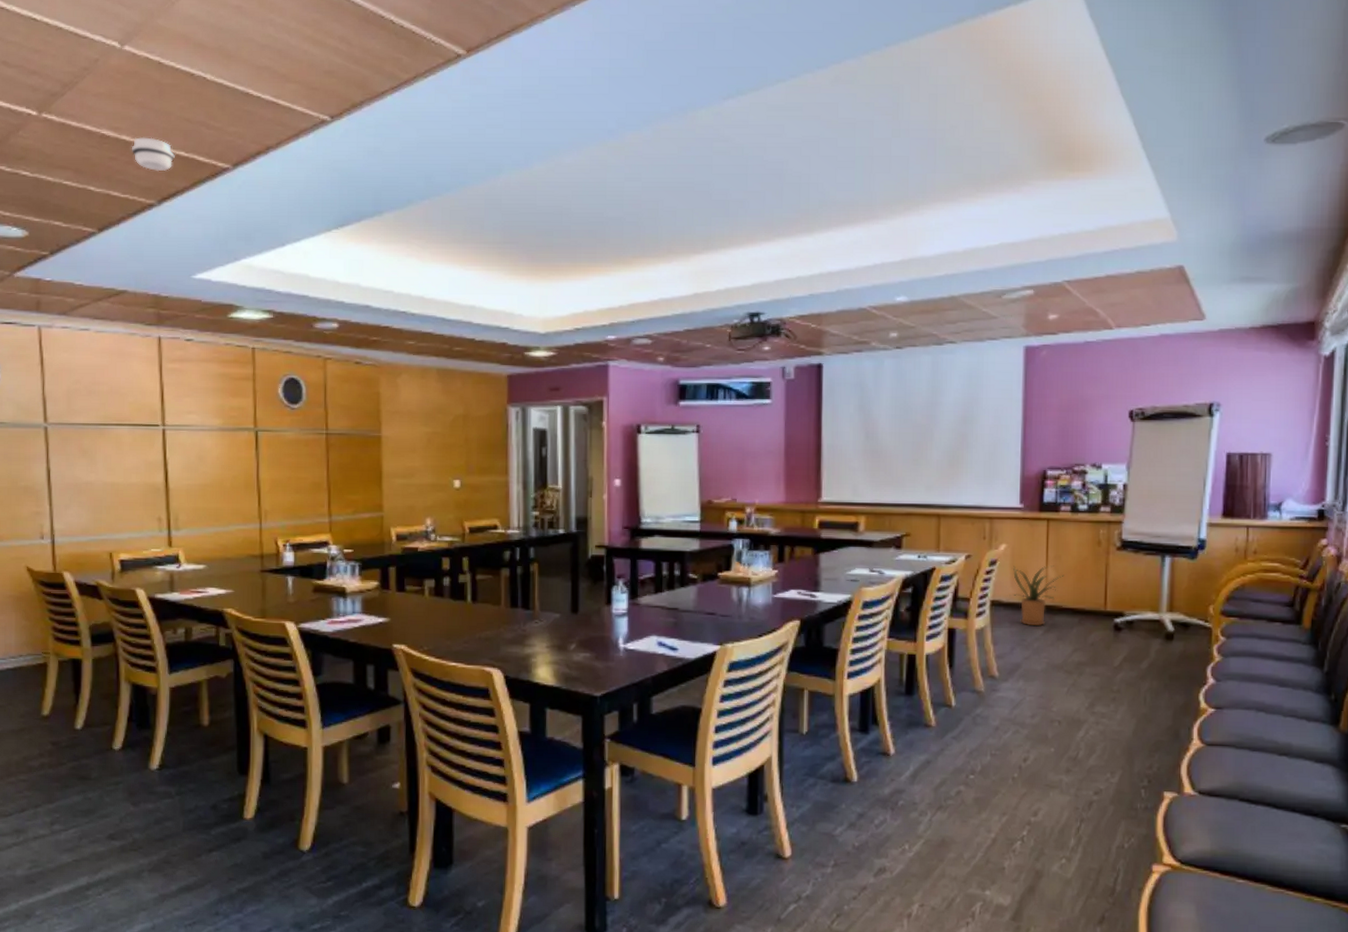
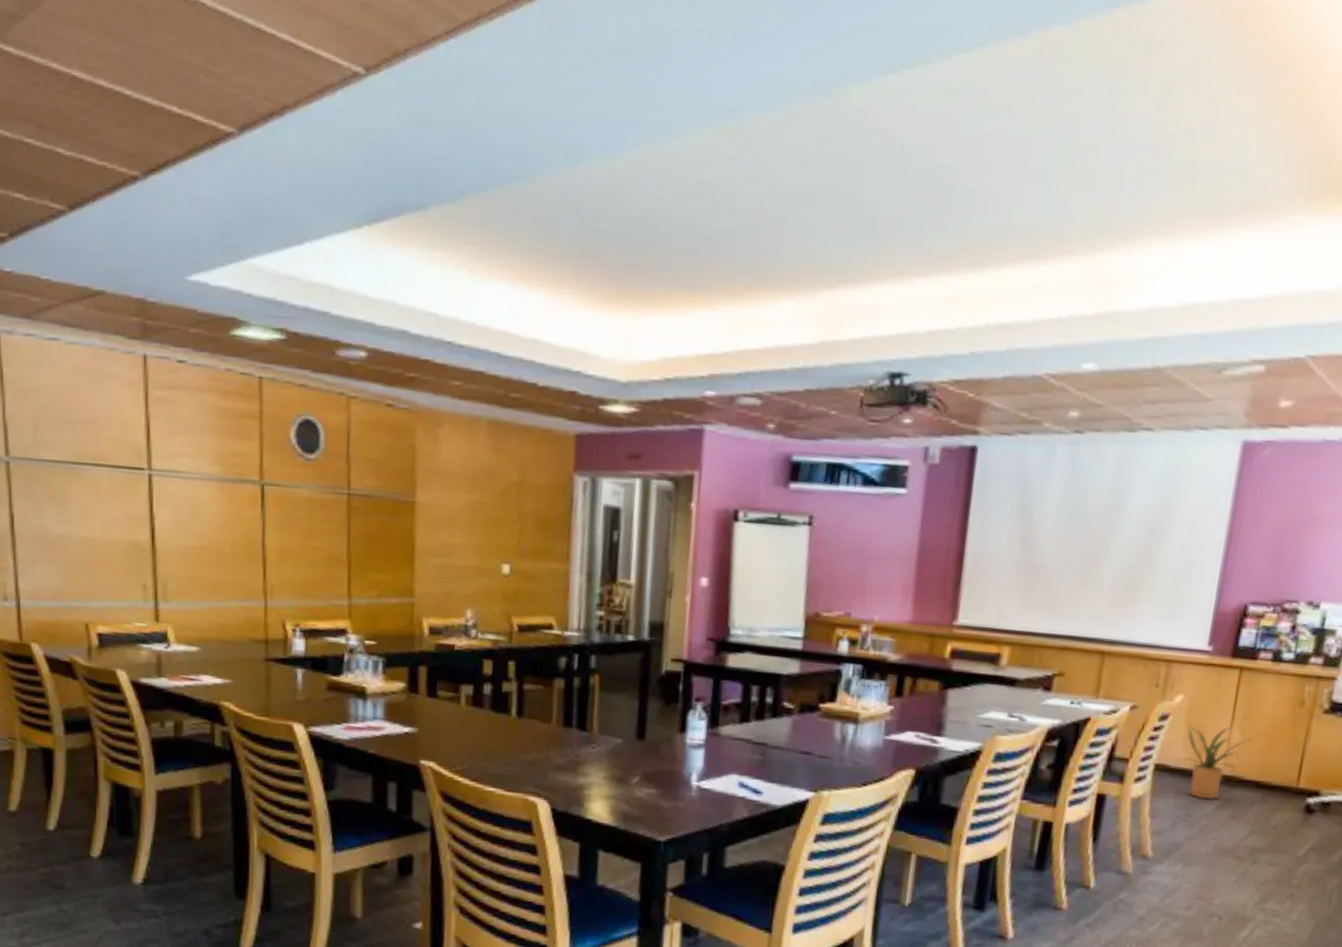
smoke detector: present [131,137,175,172] -> none [109,83,165,133]

